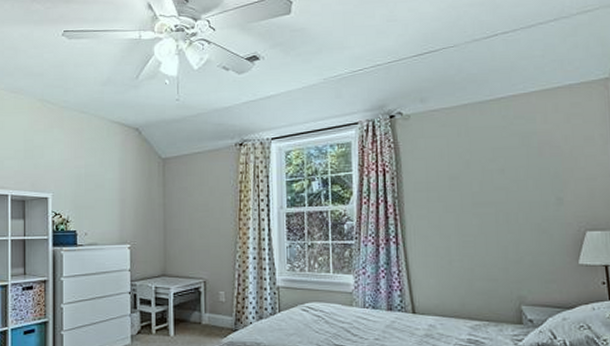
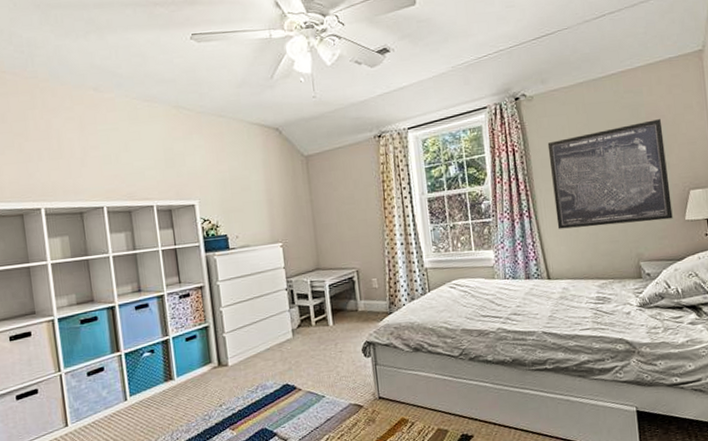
wall art: none [422,150,564,262] -> present [547,119,673,229]

